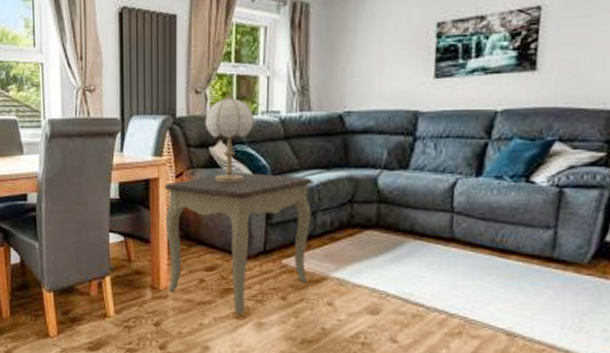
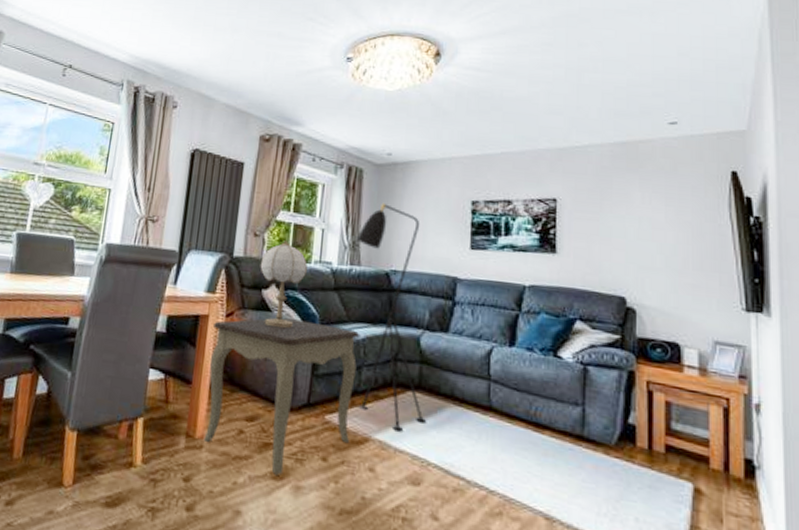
floor lamp: none [305,38,386,267] -> present [356,202,427,430]

